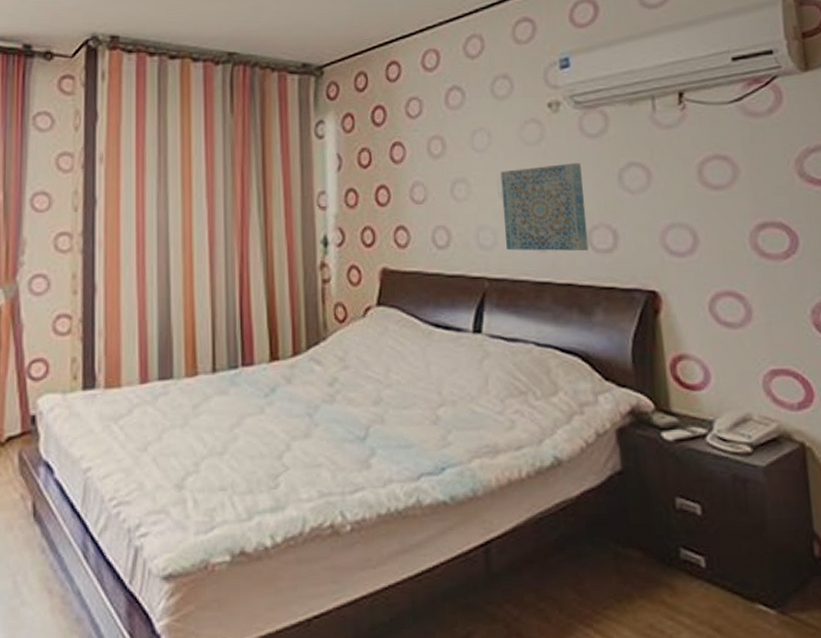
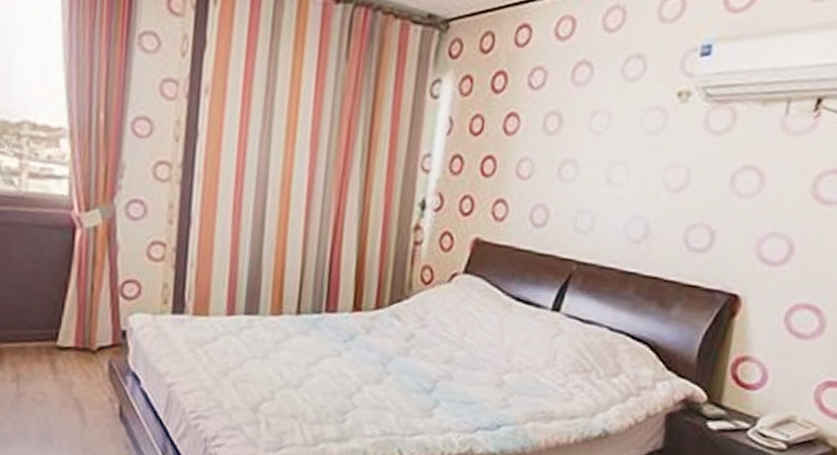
wall art: present [500,163,589,252] -> none [601,157,696,248]

